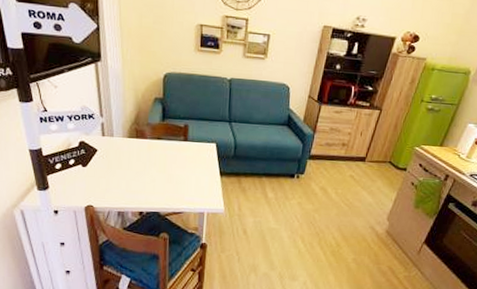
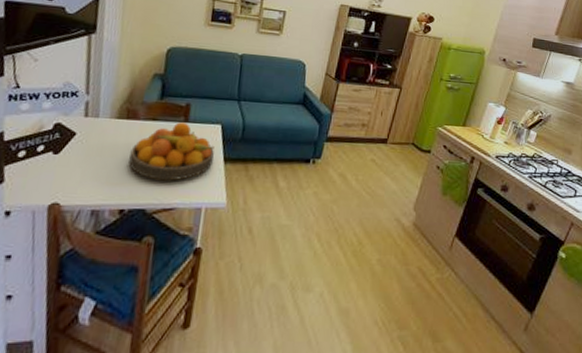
fruit bowl: none [142,141,211,190] -> present [128,122,215,181]

